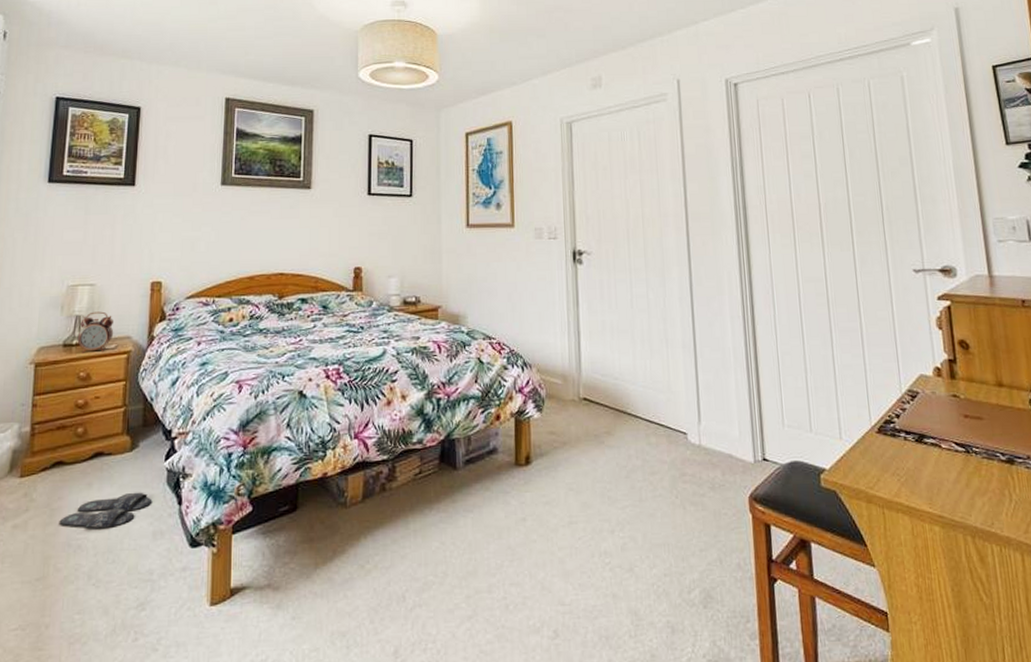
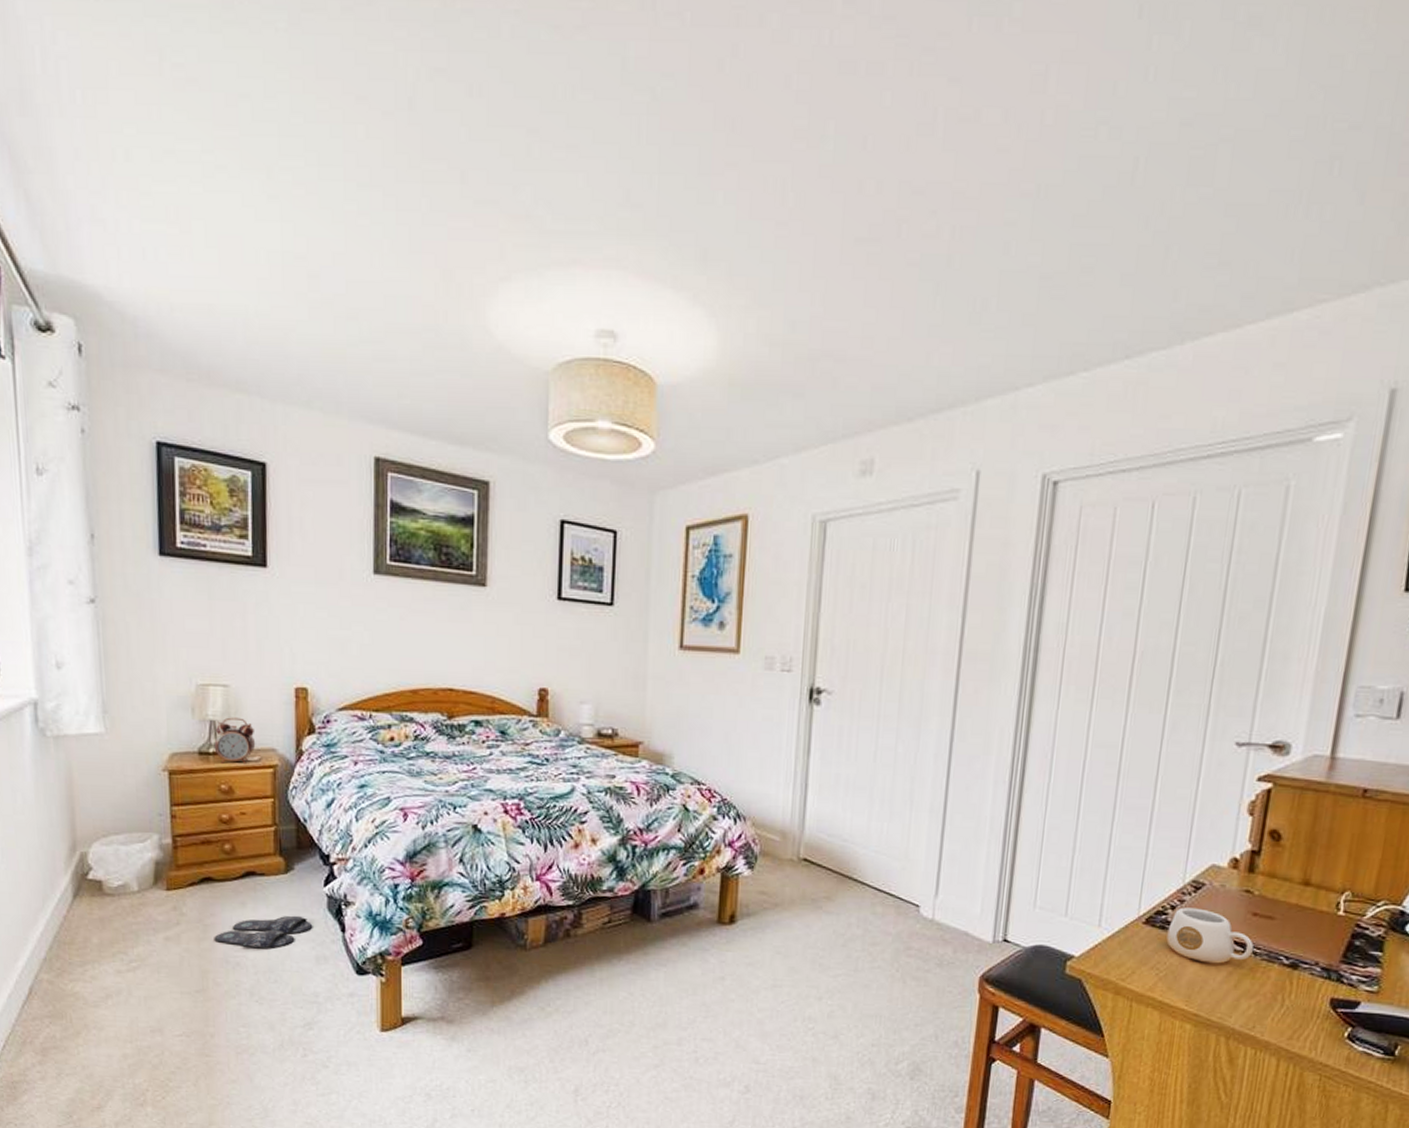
mug: none [898,415,973,466] -> present [1166,907,1254,964]

